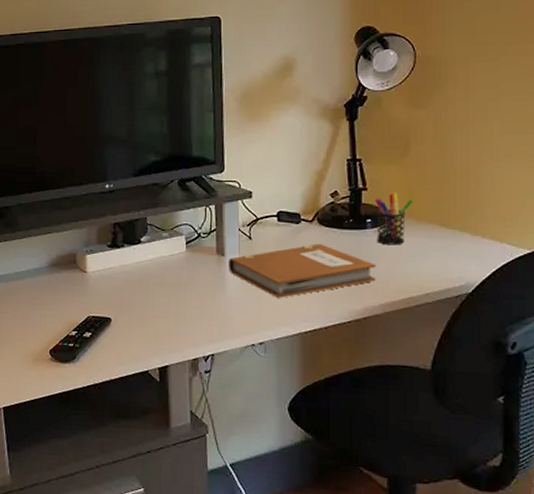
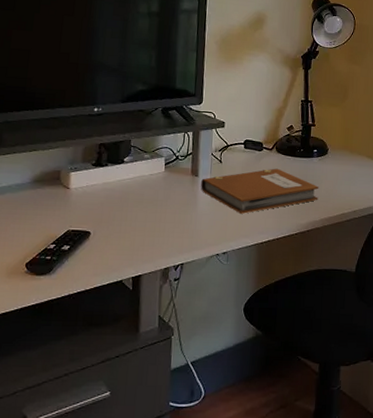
pen holder: present [375,193,414,245] -> none [320,129,349,172]

